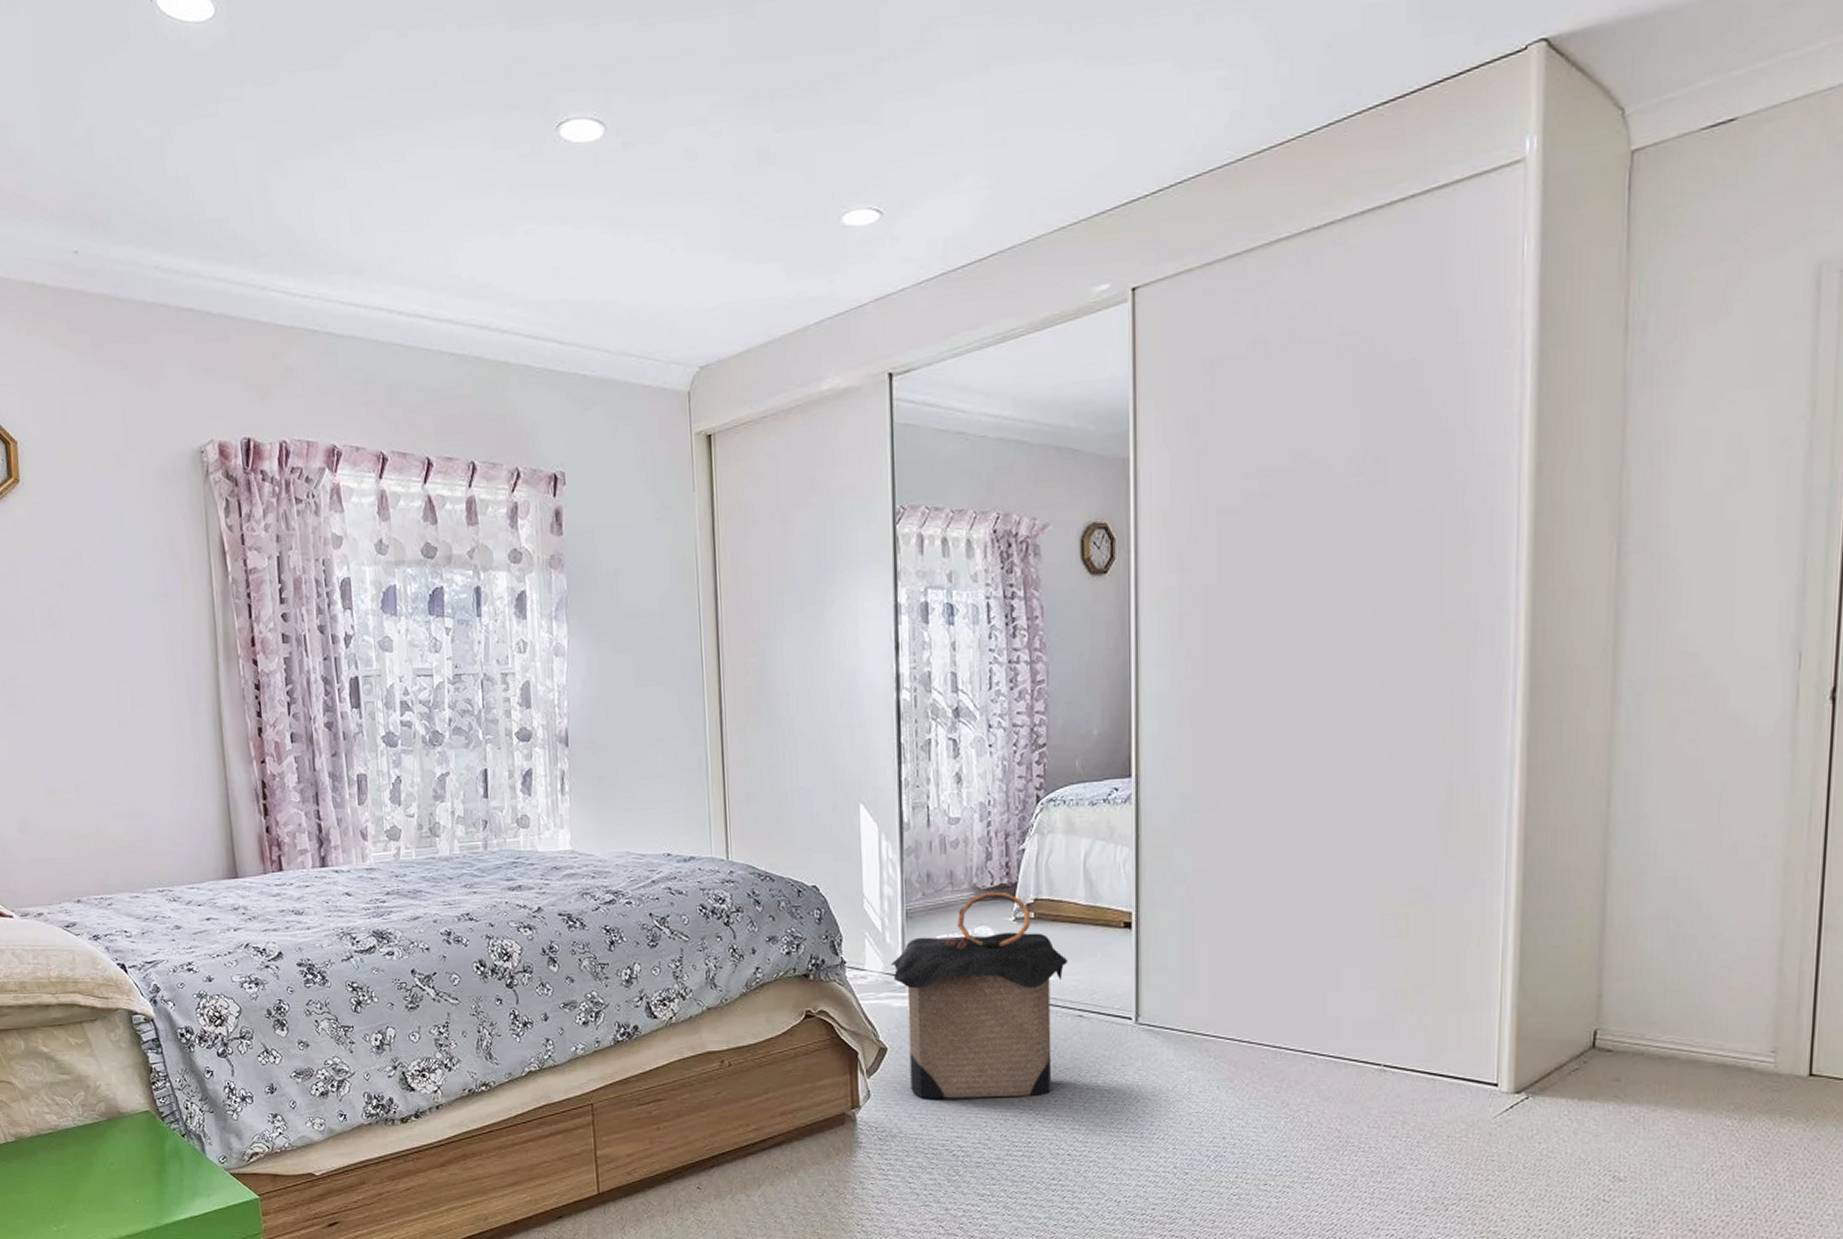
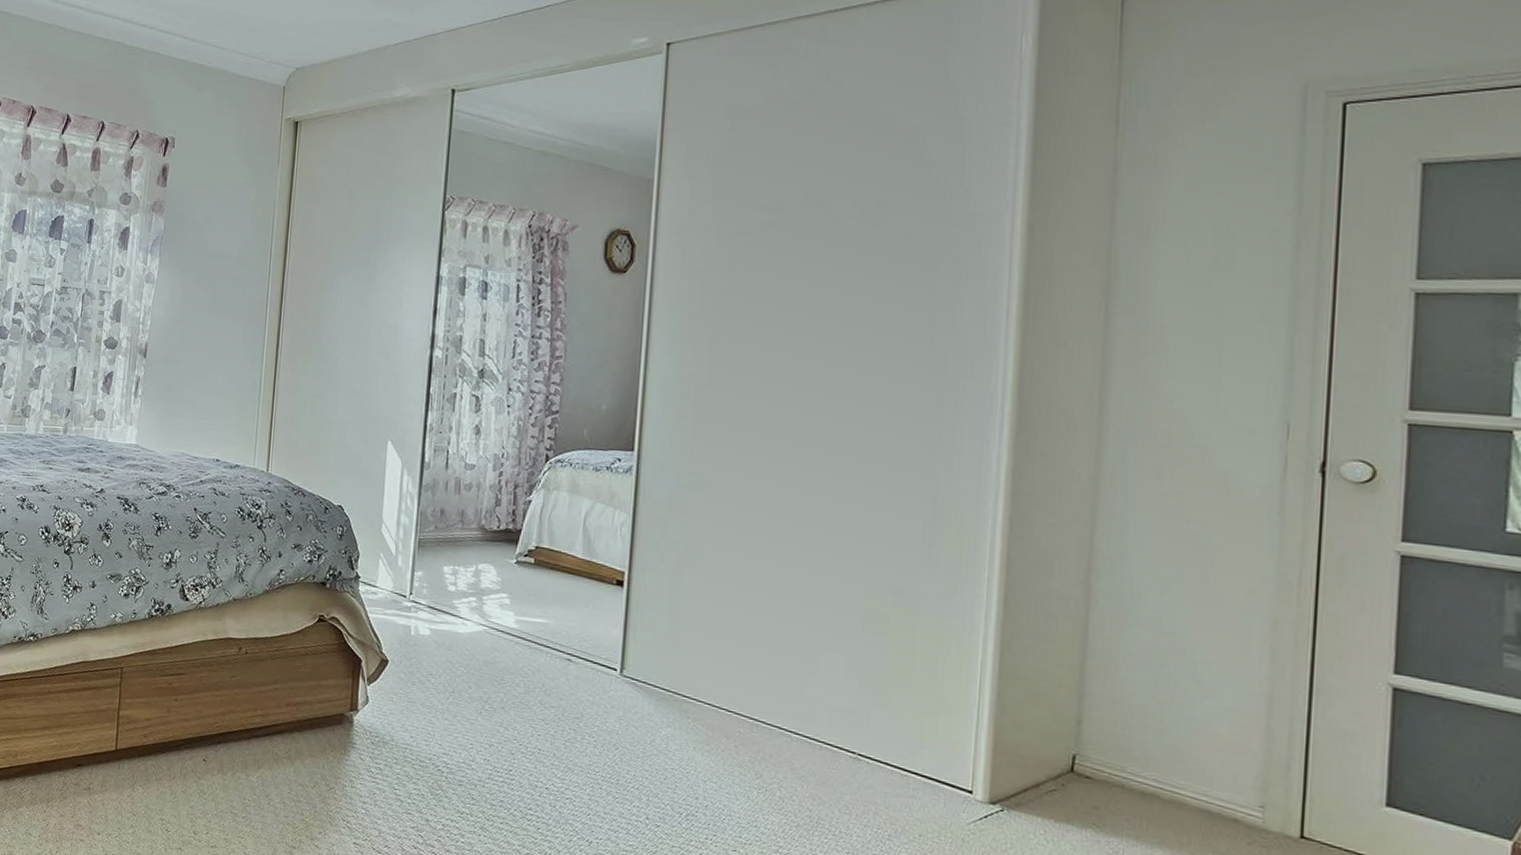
laundry hamper: present [891,891,1067,1099] -> none [400,533,561,728]

